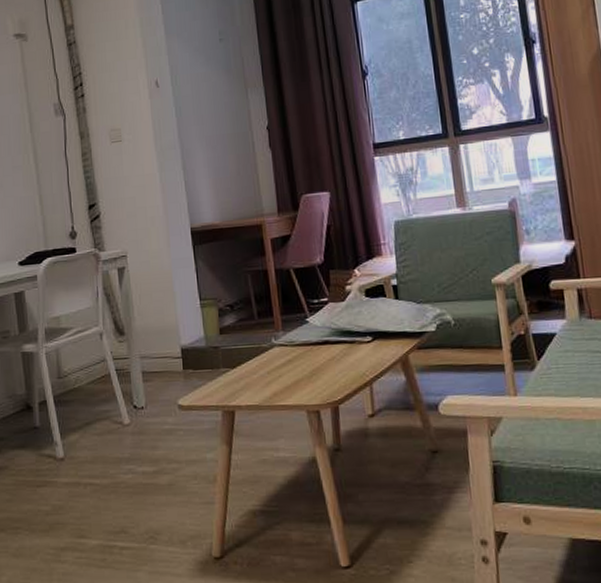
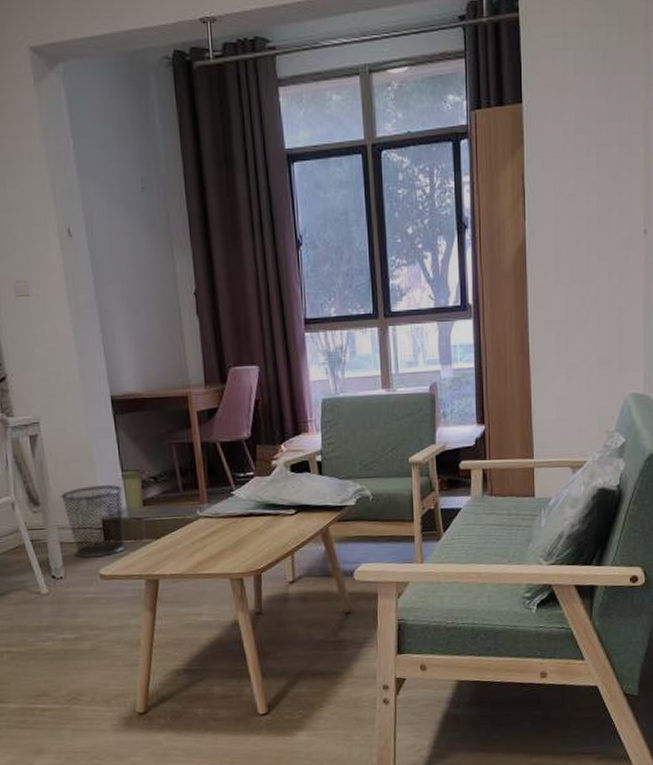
waste bin: none [144,314,204,389] -> present [60,485,126,559]

